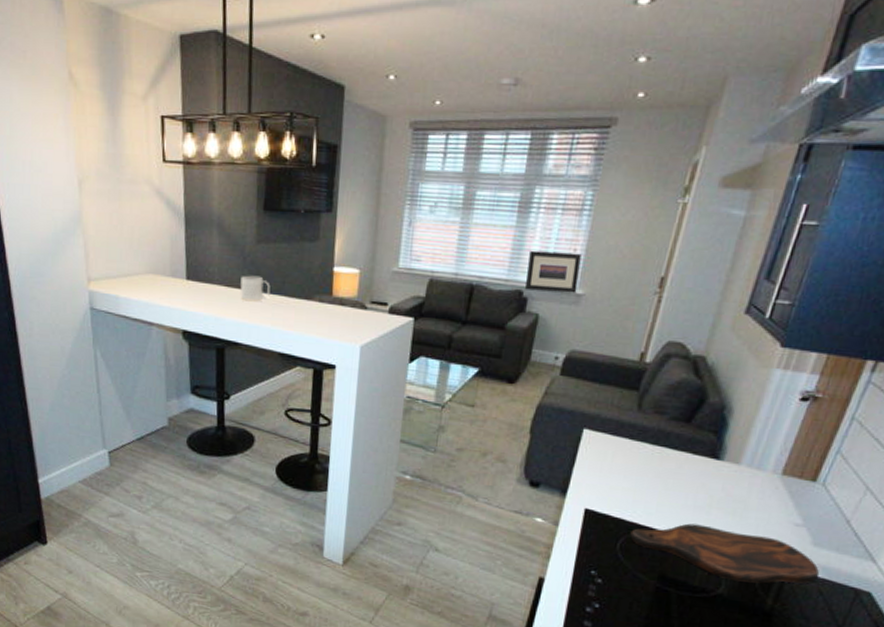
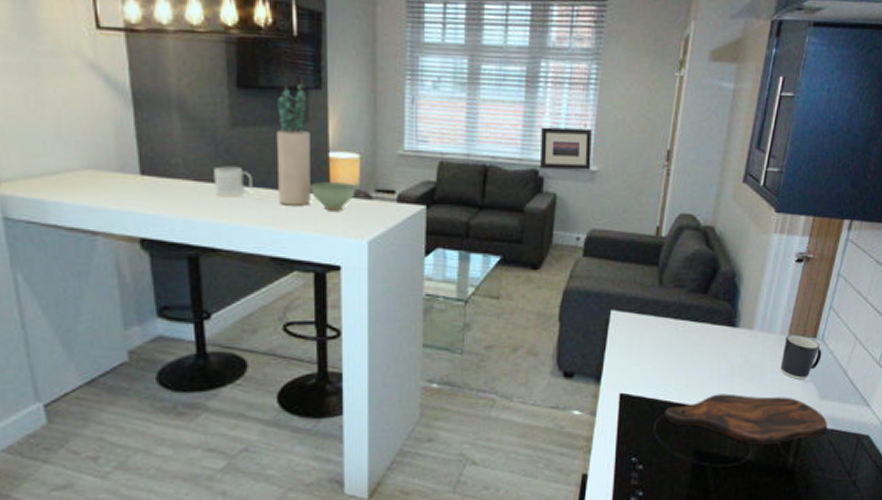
vase: none [289,203,320,312] -> present [276,78,310,206]
bowl: none [315,292,355,318] -> present [309,182,358,211]
mug: none [767,475,822,523] -> present [780,335,822,379]

